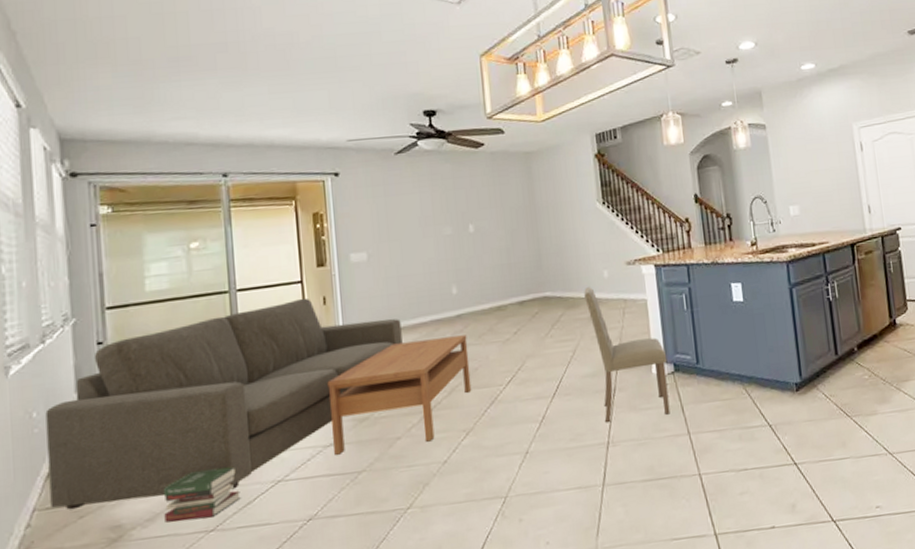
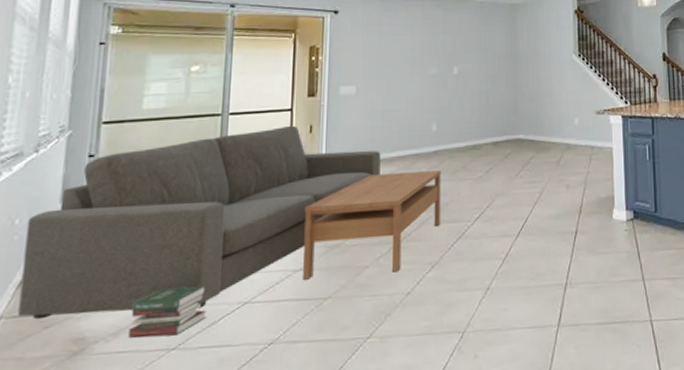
dining chair: present [584,286,670,423] -> none [555,131,628,265]

